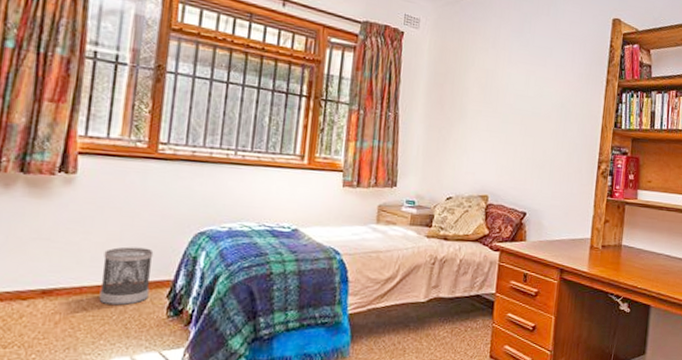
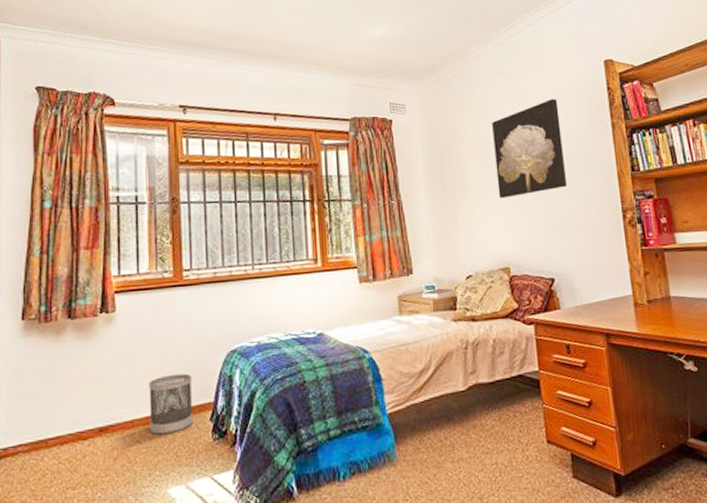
wall art: none [491,44,564,131] -> present [492,98,568,199]

